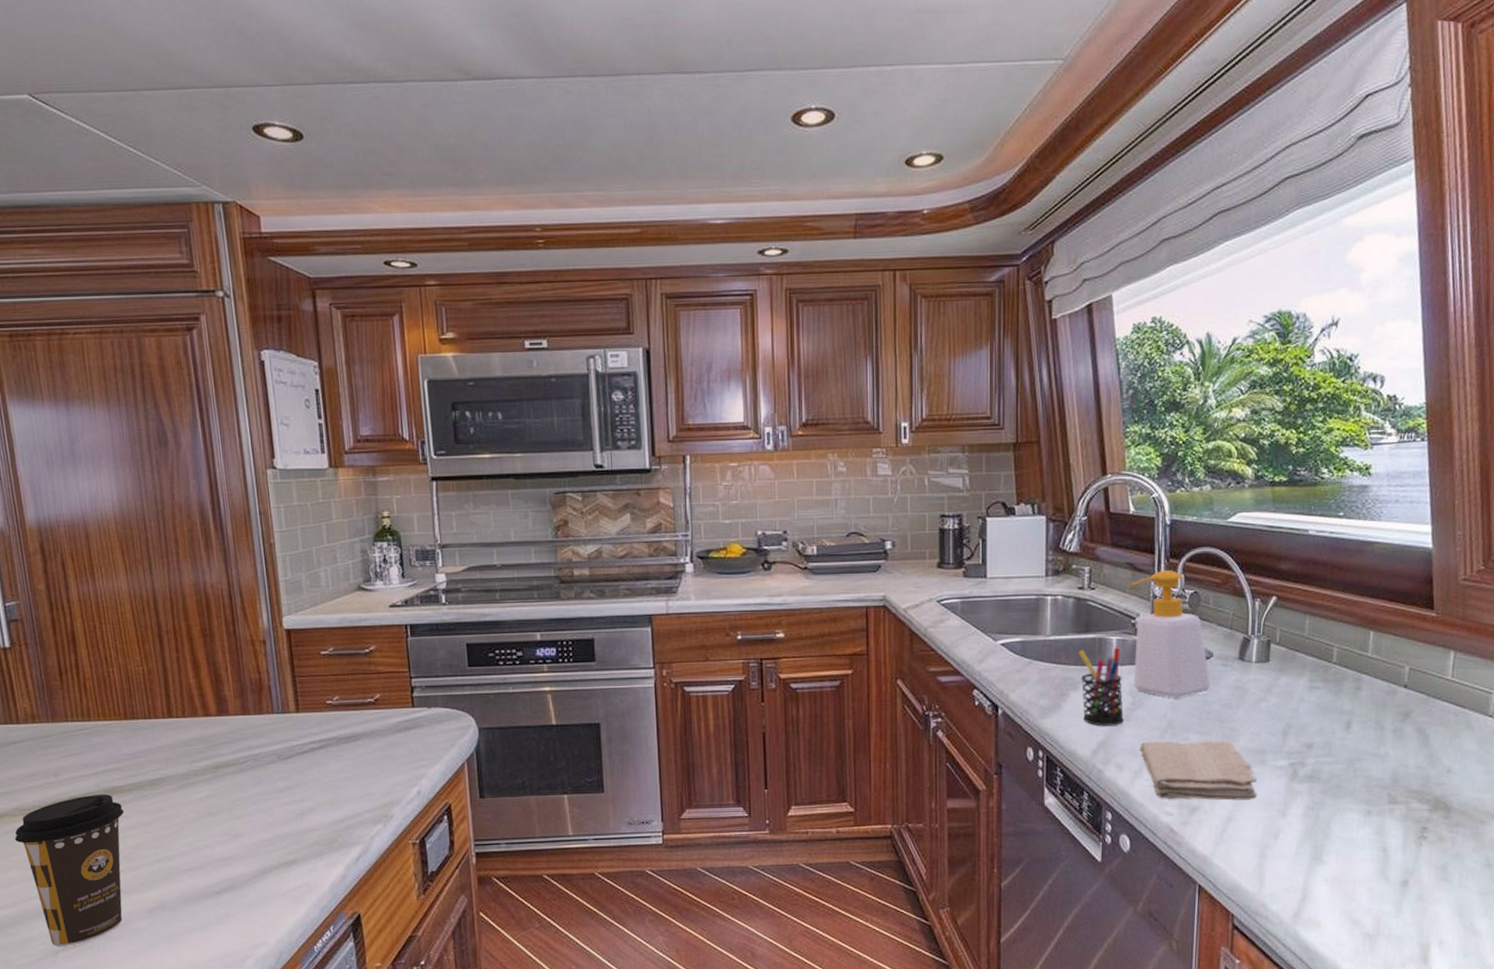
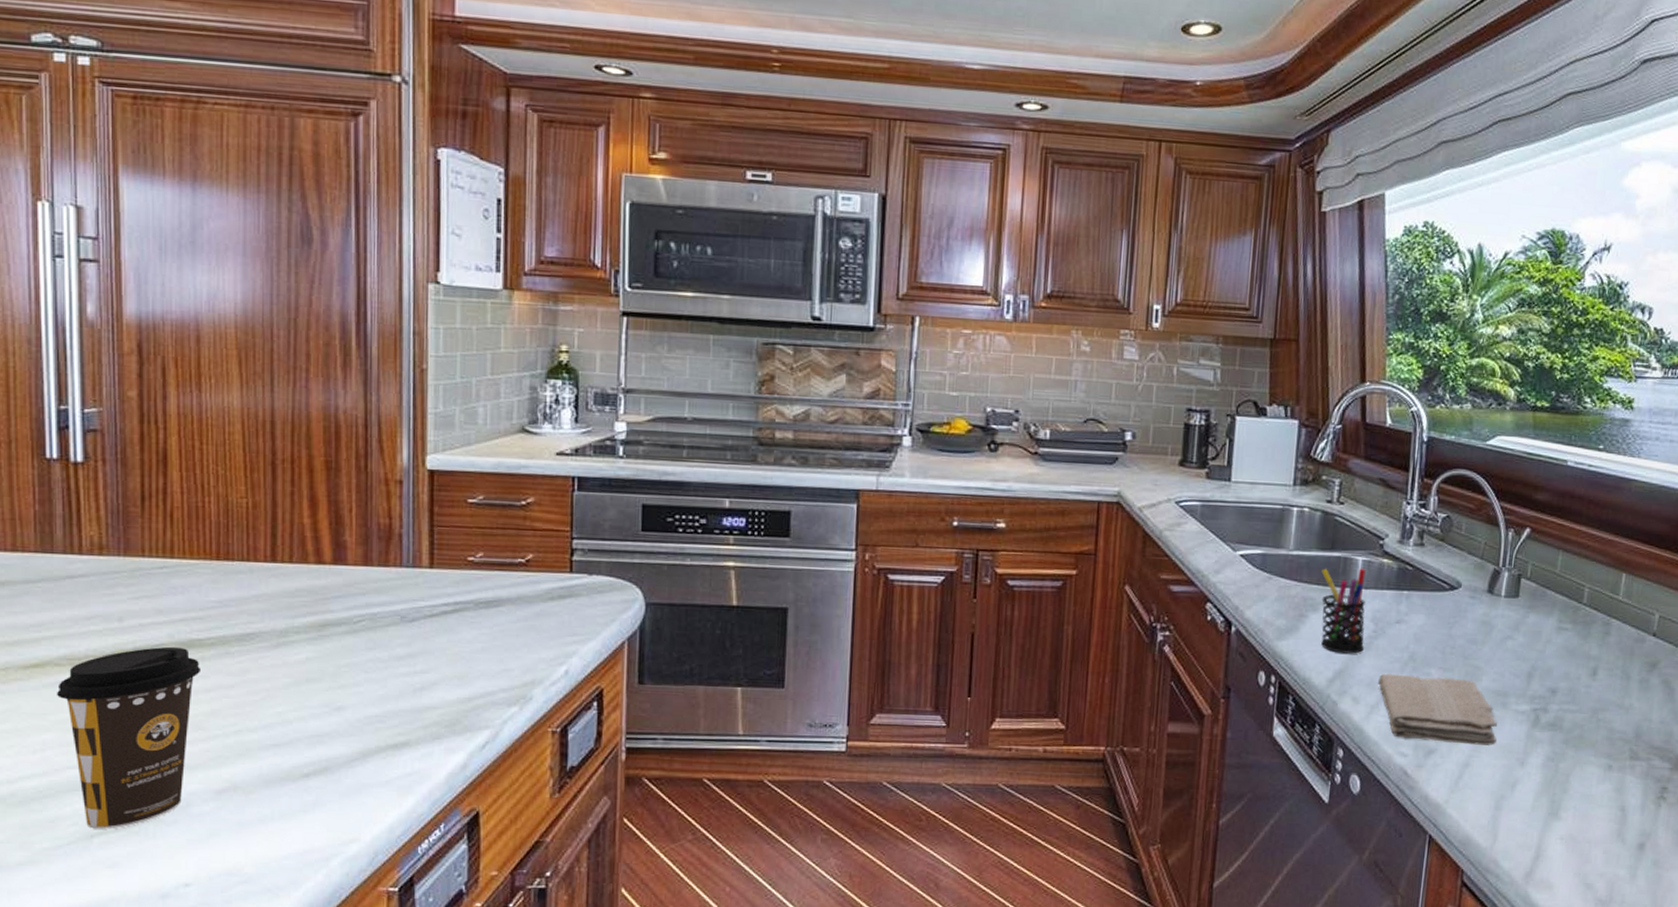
soap bottle: present [1129,570,1211,699] -> none [1377,490,1457,630]

